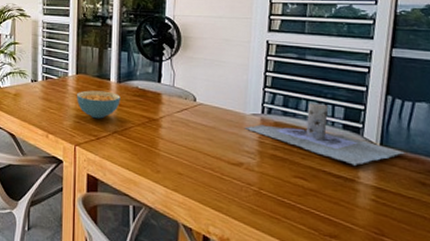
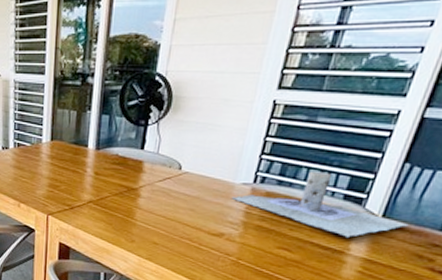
cereal bowl: present [77,90,120,119] -> none [51,158,98,188]

